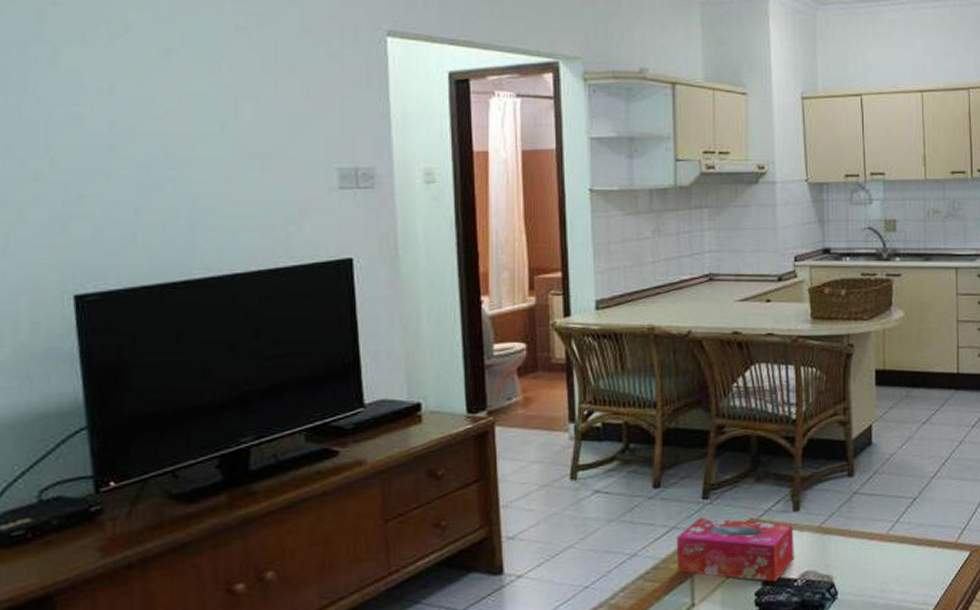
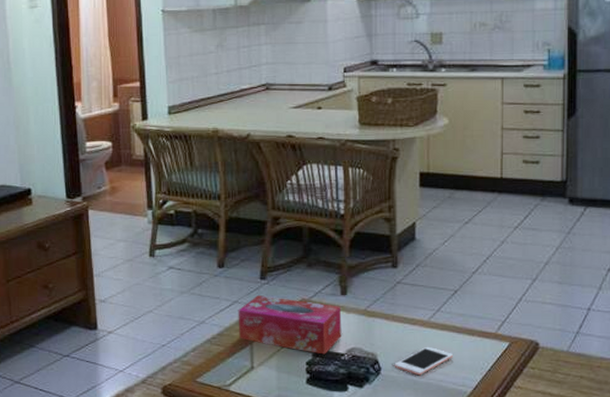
cell phone: none [851,562,913,597] -> present [394,346,453,376]

